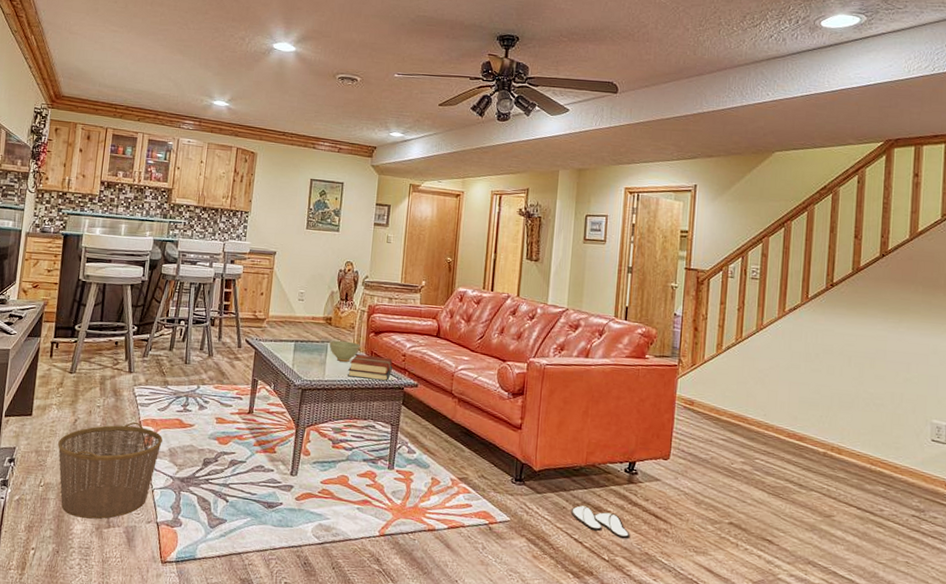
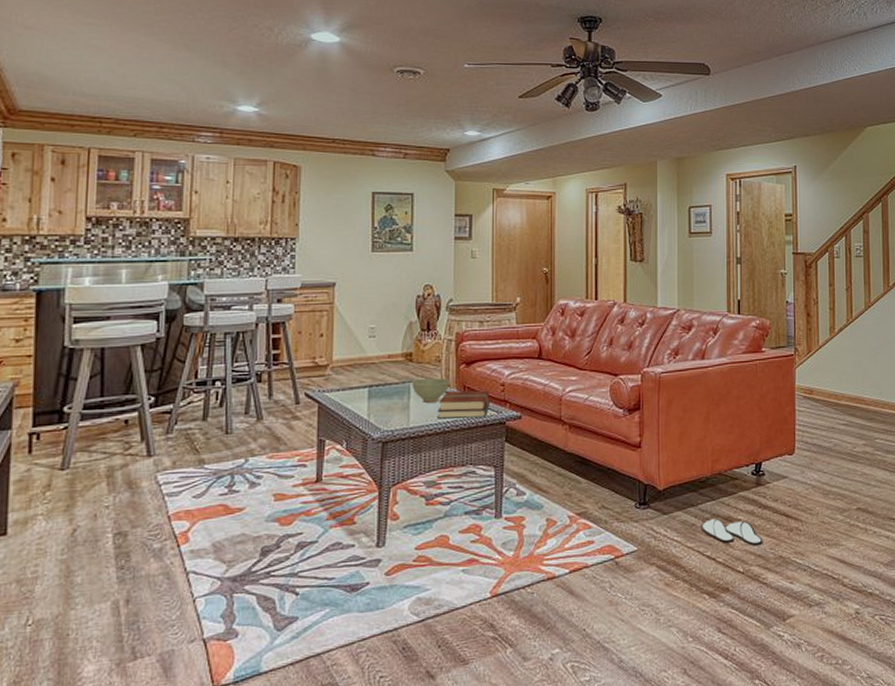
basket: present [58,422,163,519] -> none [50,517,202,656]

